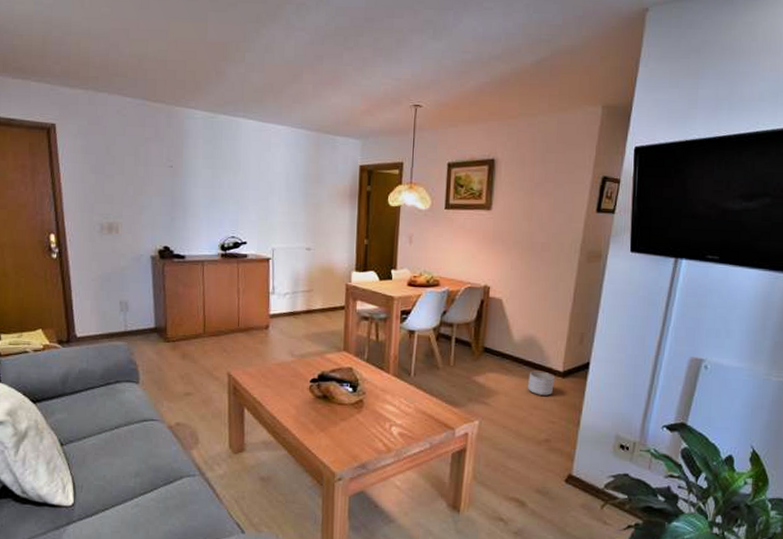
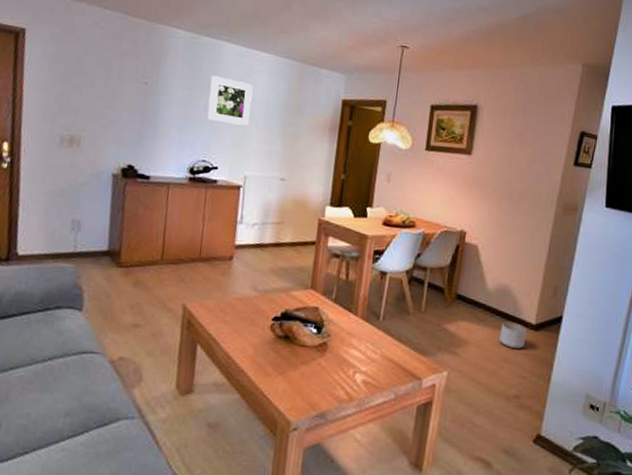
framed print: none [231,153,273,200] -> present [207,75,254,126]

